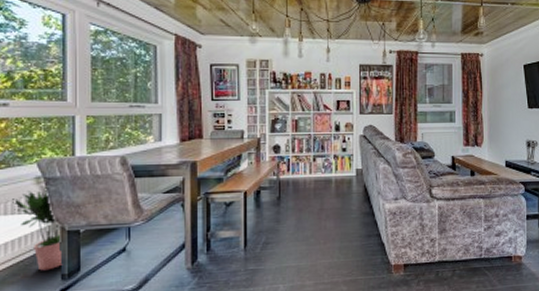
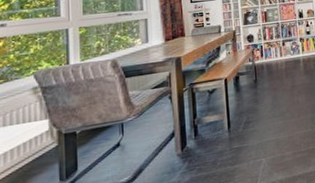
potted plant: present [12,187,63,271] -> none [11,96,61,175]

